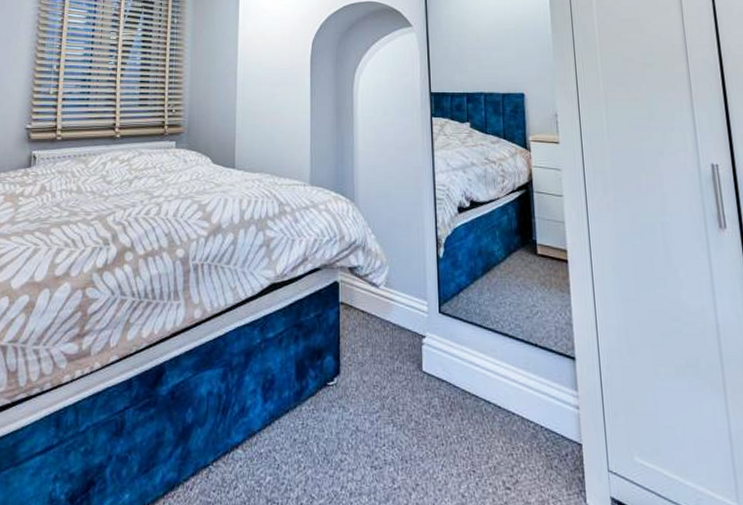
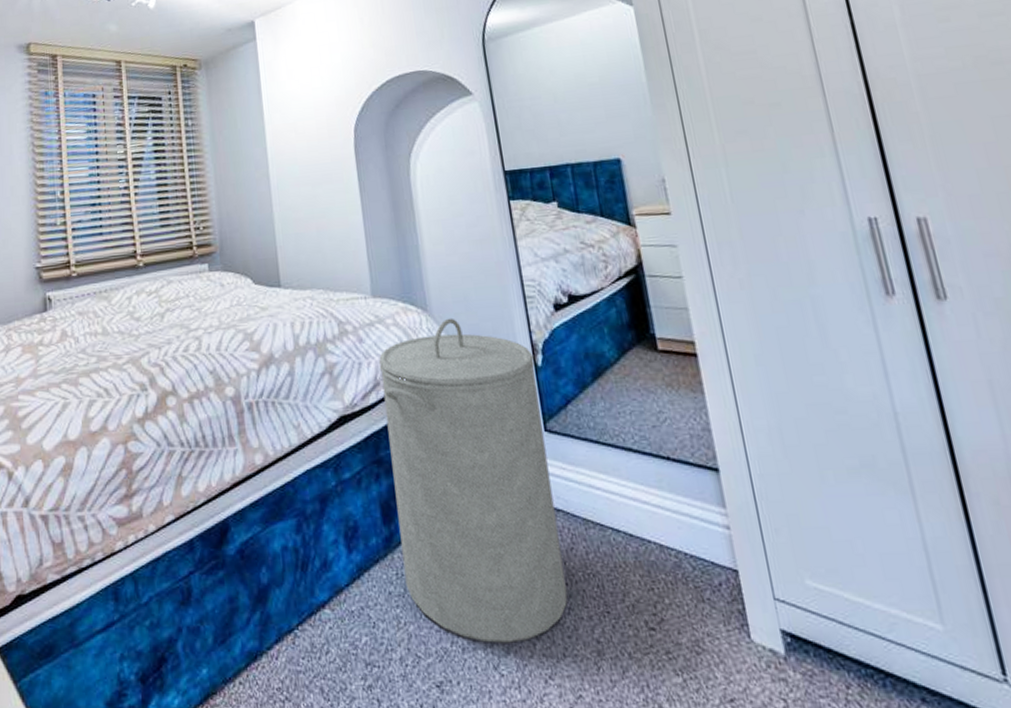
laundry hamper: none [309,209,442,492] -> present [378,317,568,643]

